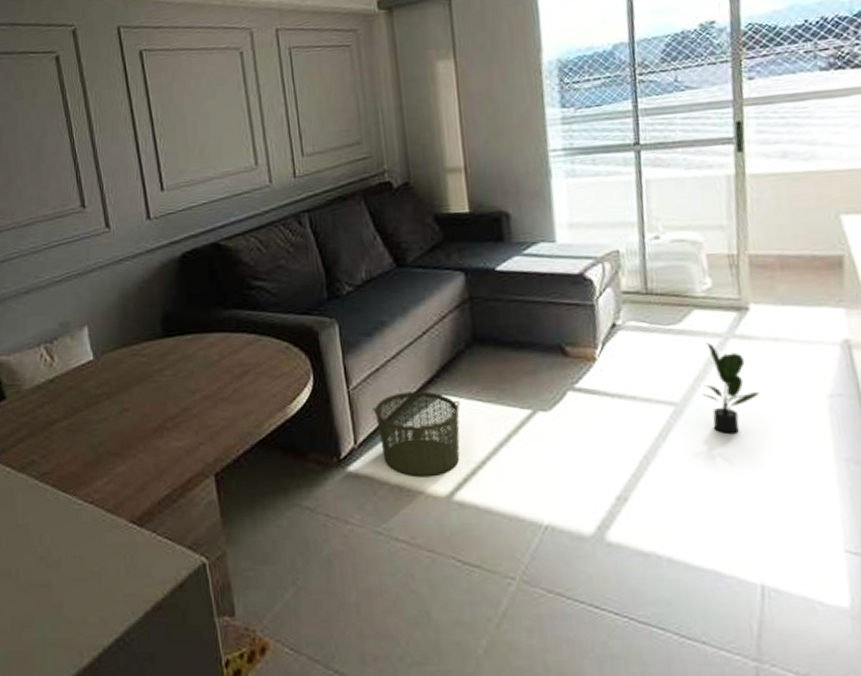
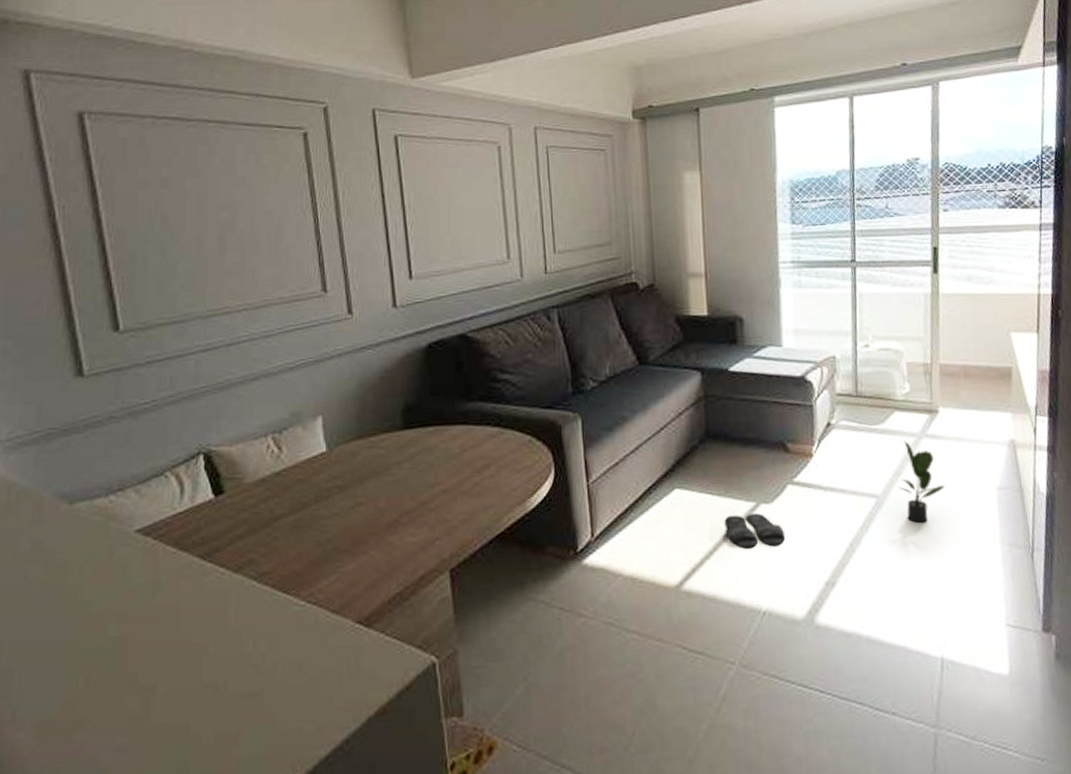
basket: present [373,391,460,478] -> none [610,485,692,569]
slippers: none [498,421,567,459] -> present [725,513,785,549]

